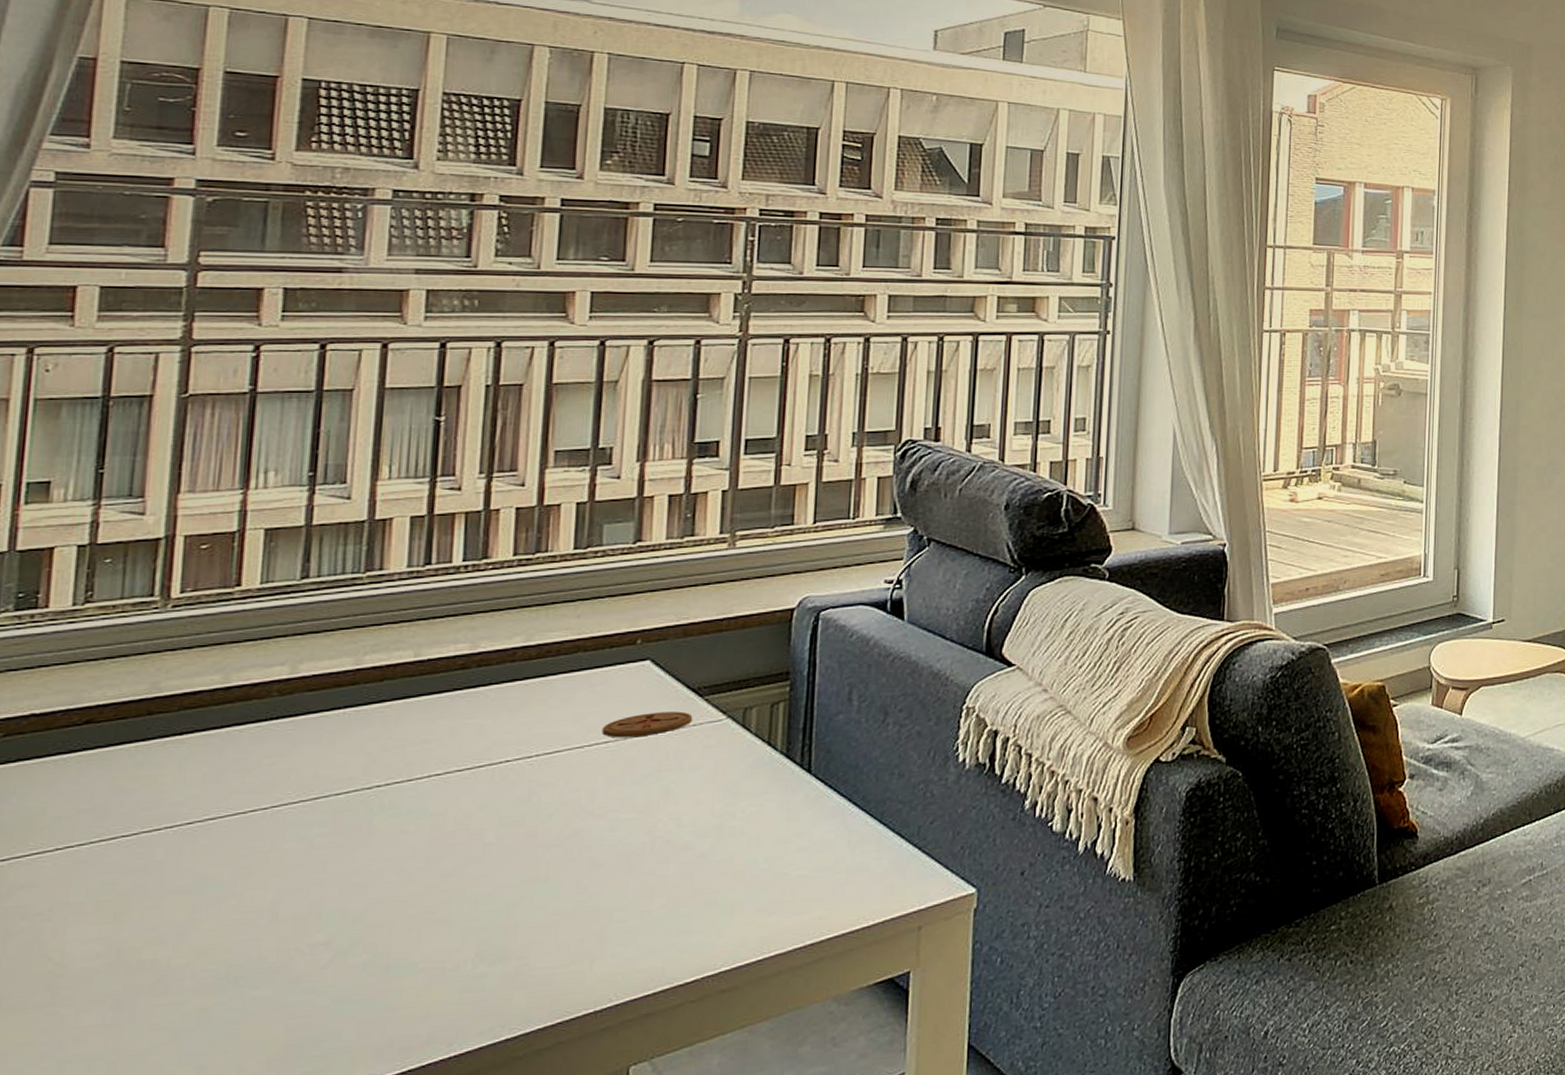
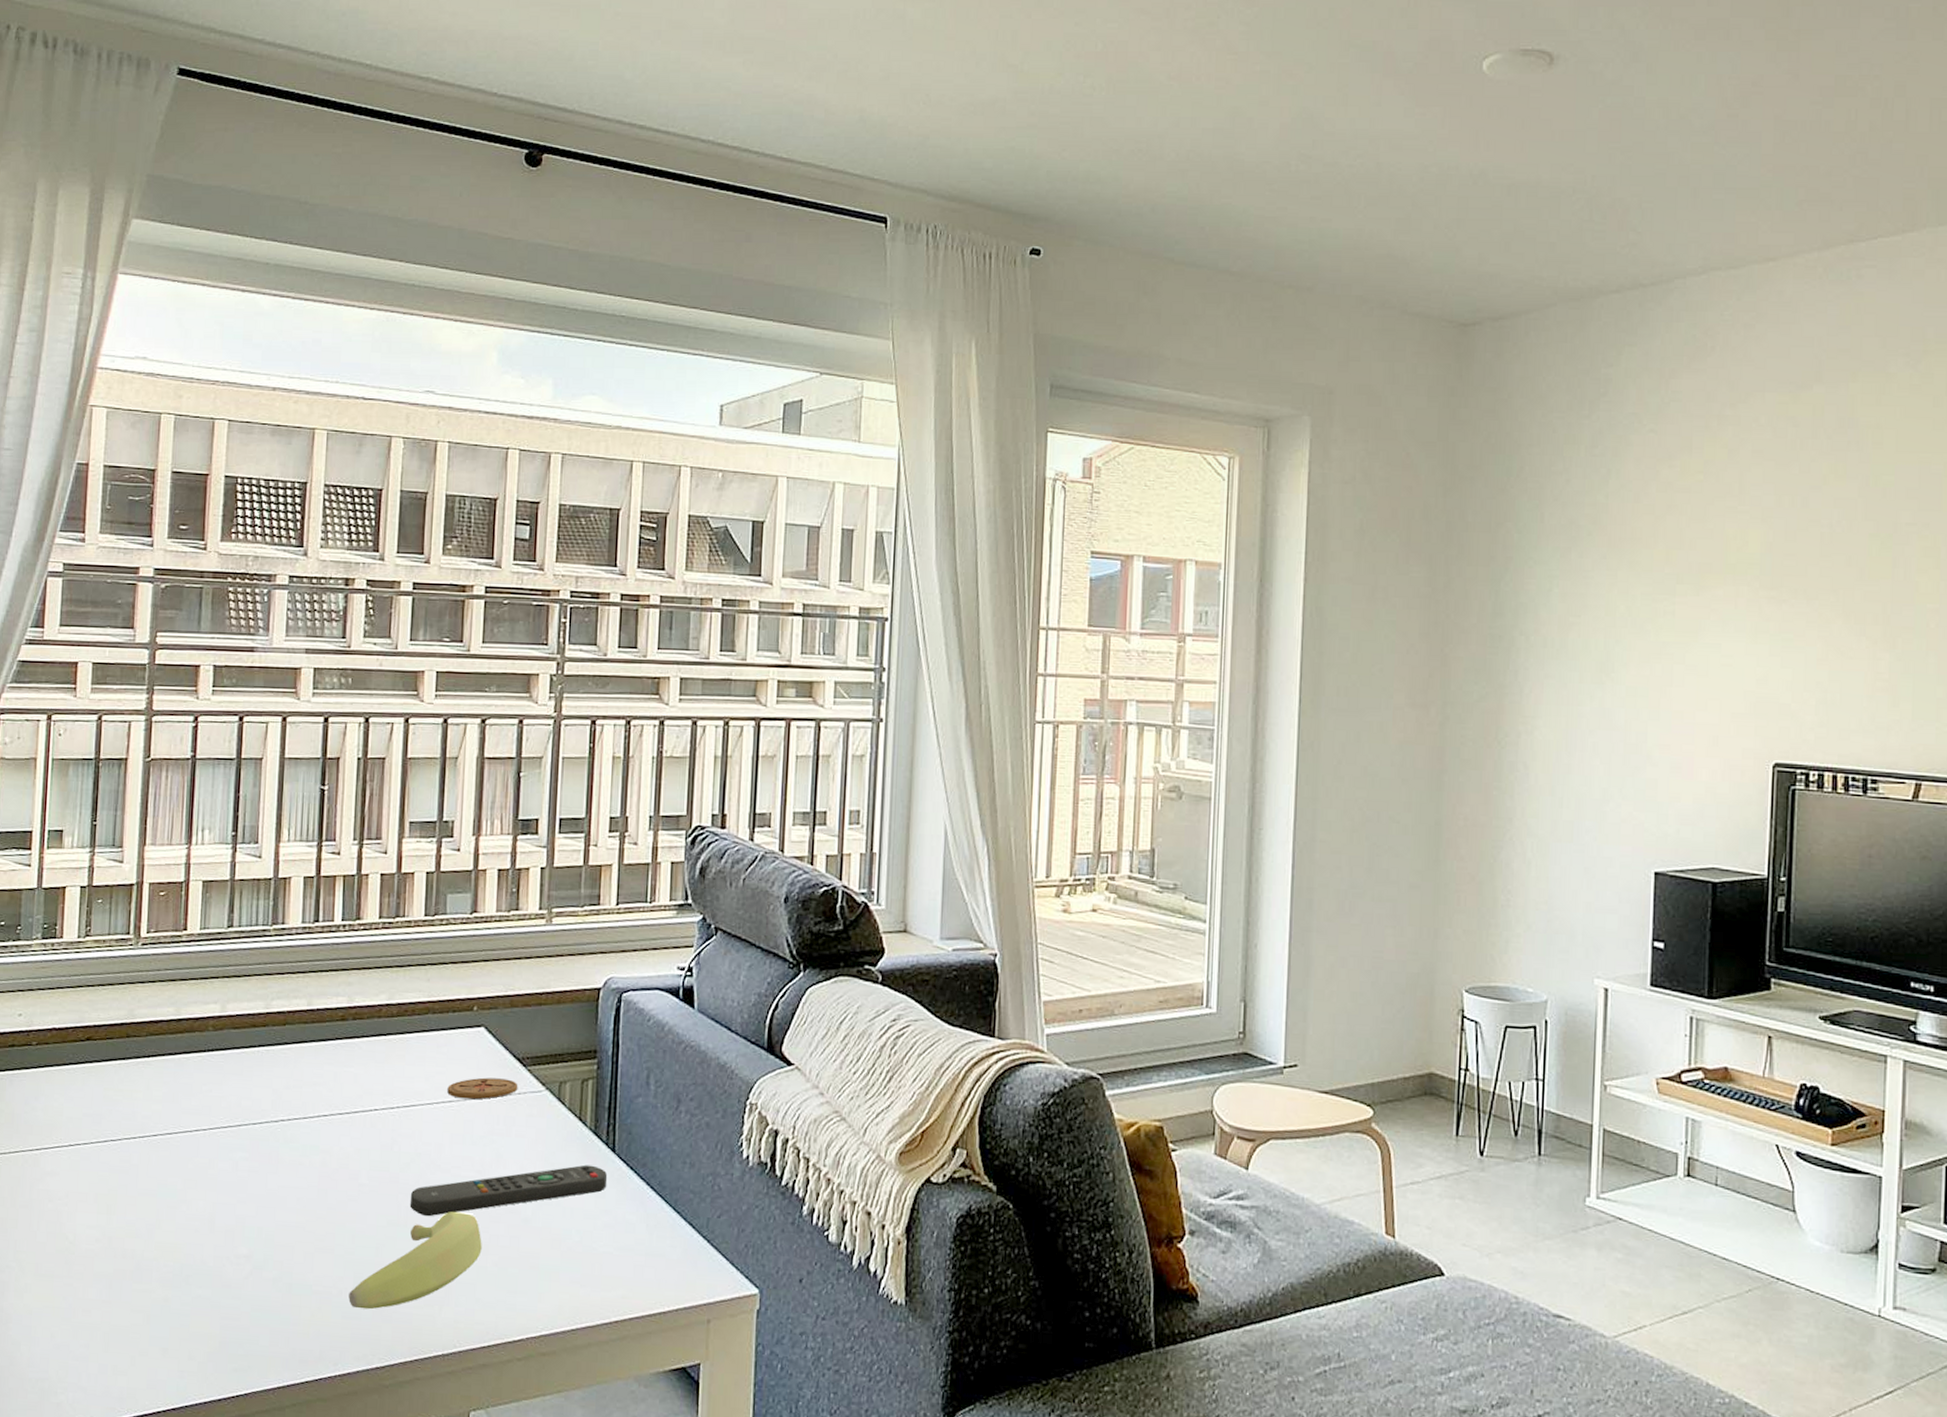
banana: none [468,857,646,980] -> present [348,1211,482,1310]
remote control: none [552,789,802,868] -> present [409,1164,608,1217]

